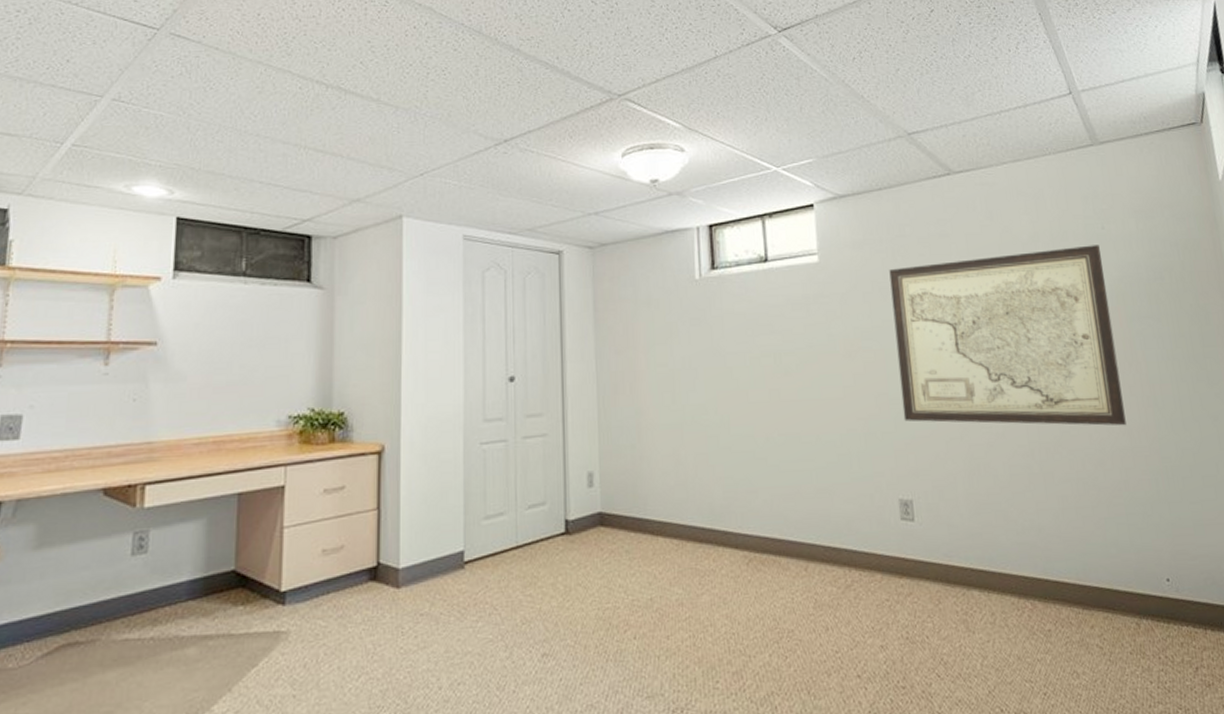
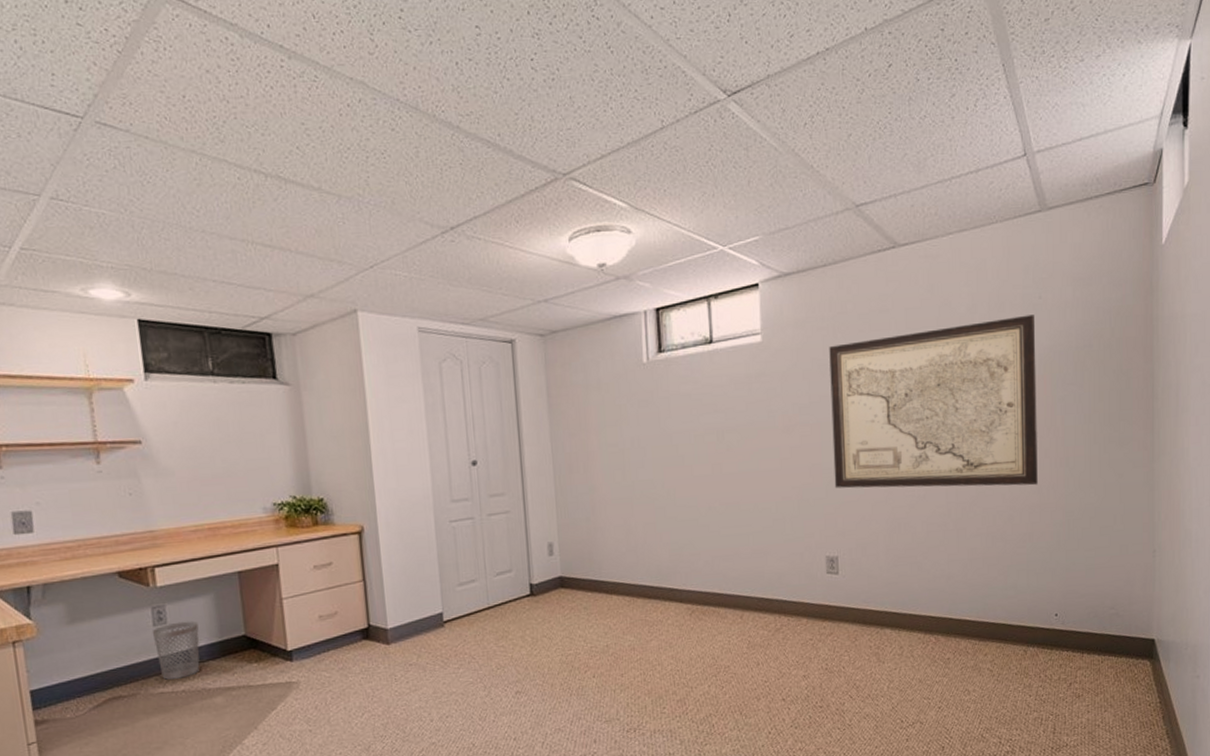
wastebasket: none [128,550,183,623] -> present [152,621,200,680]

